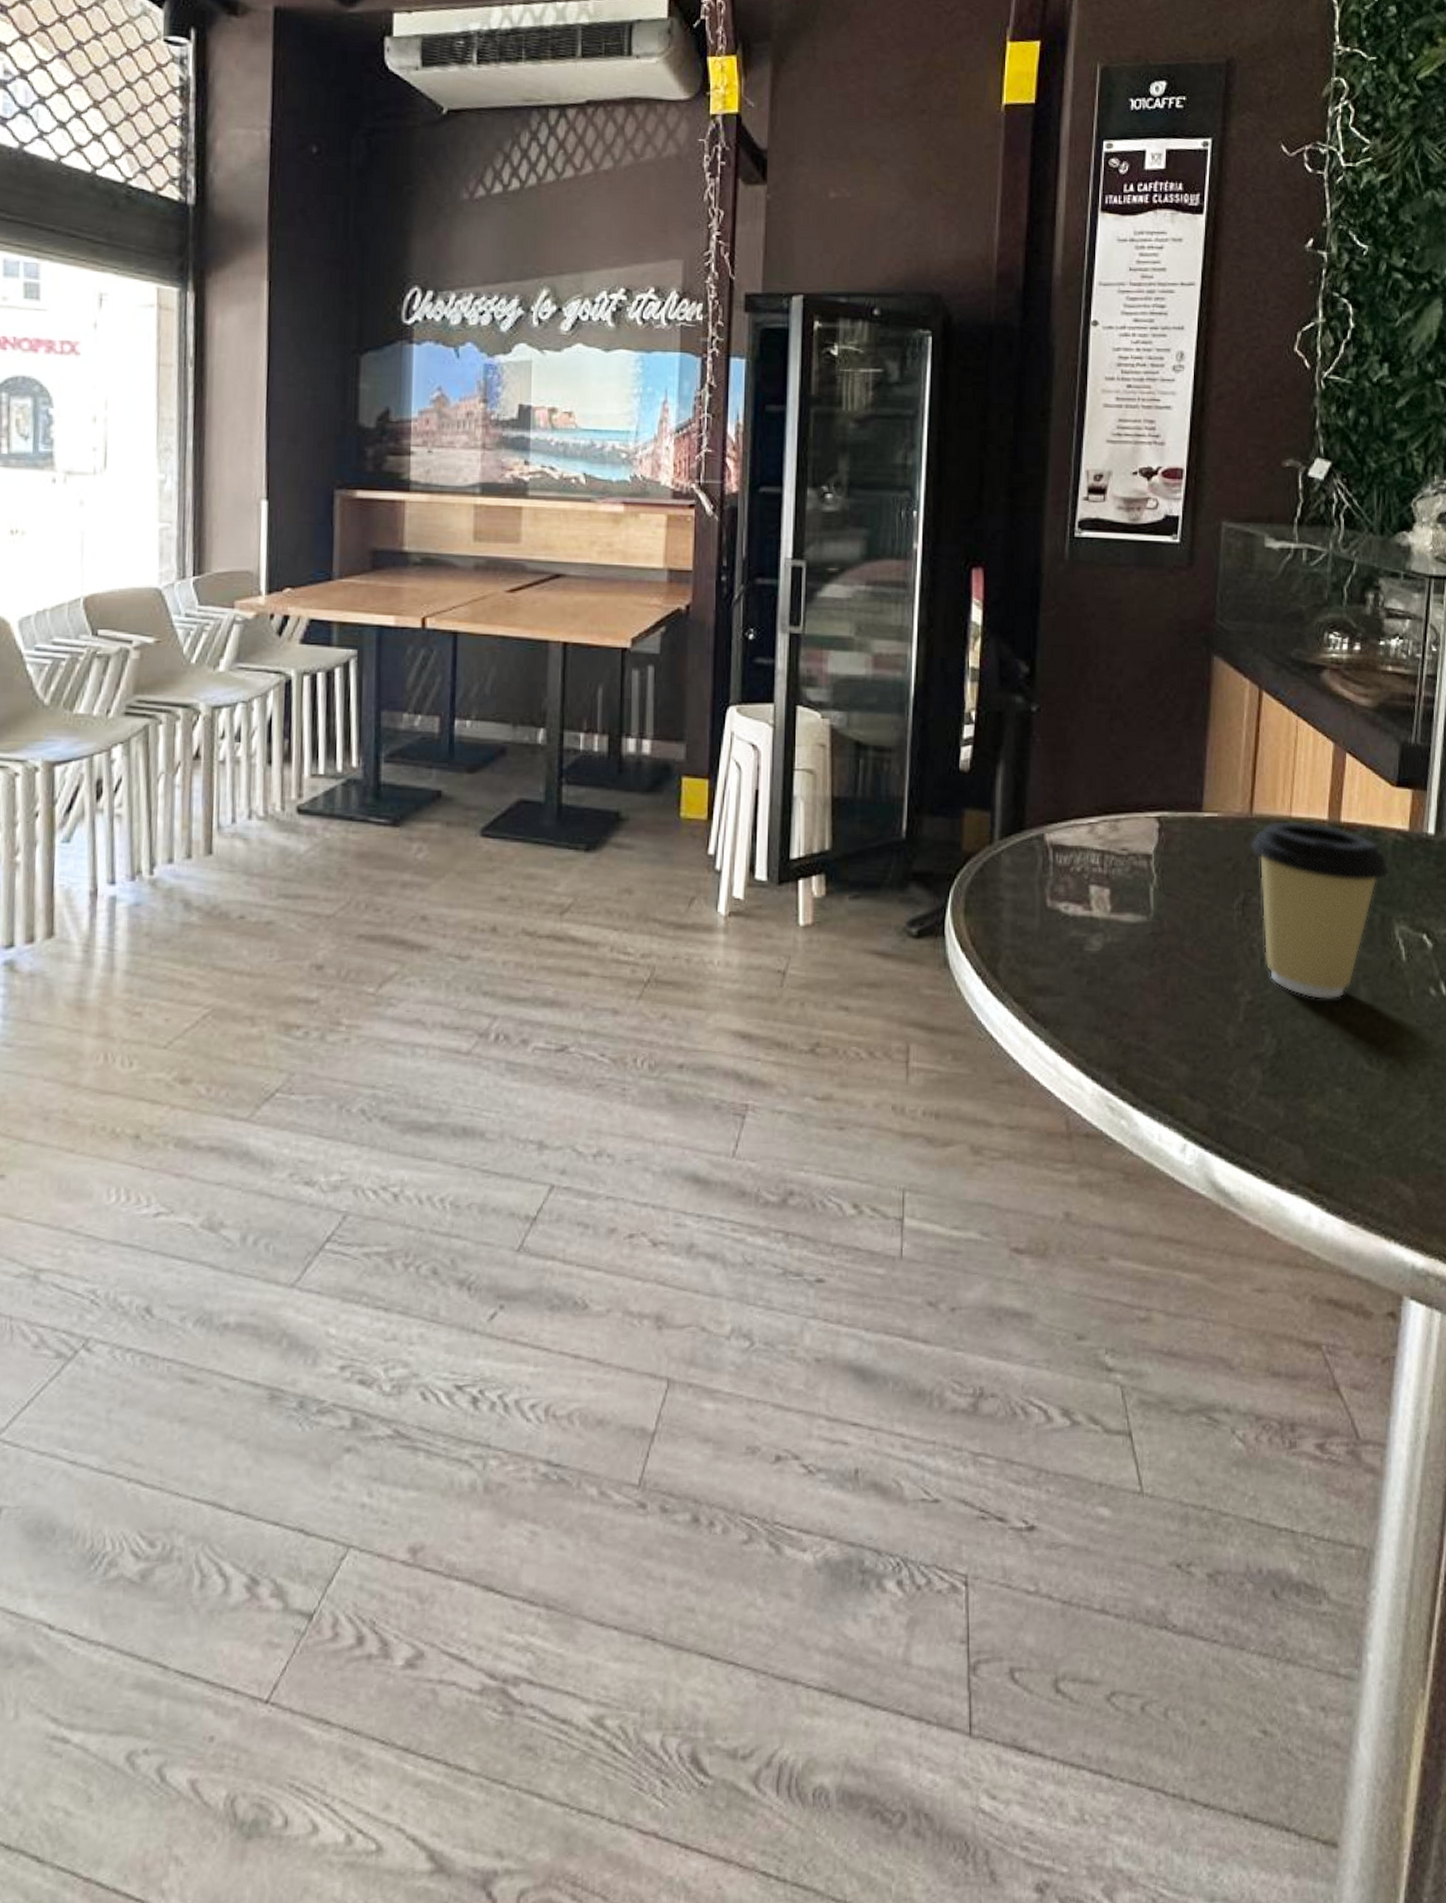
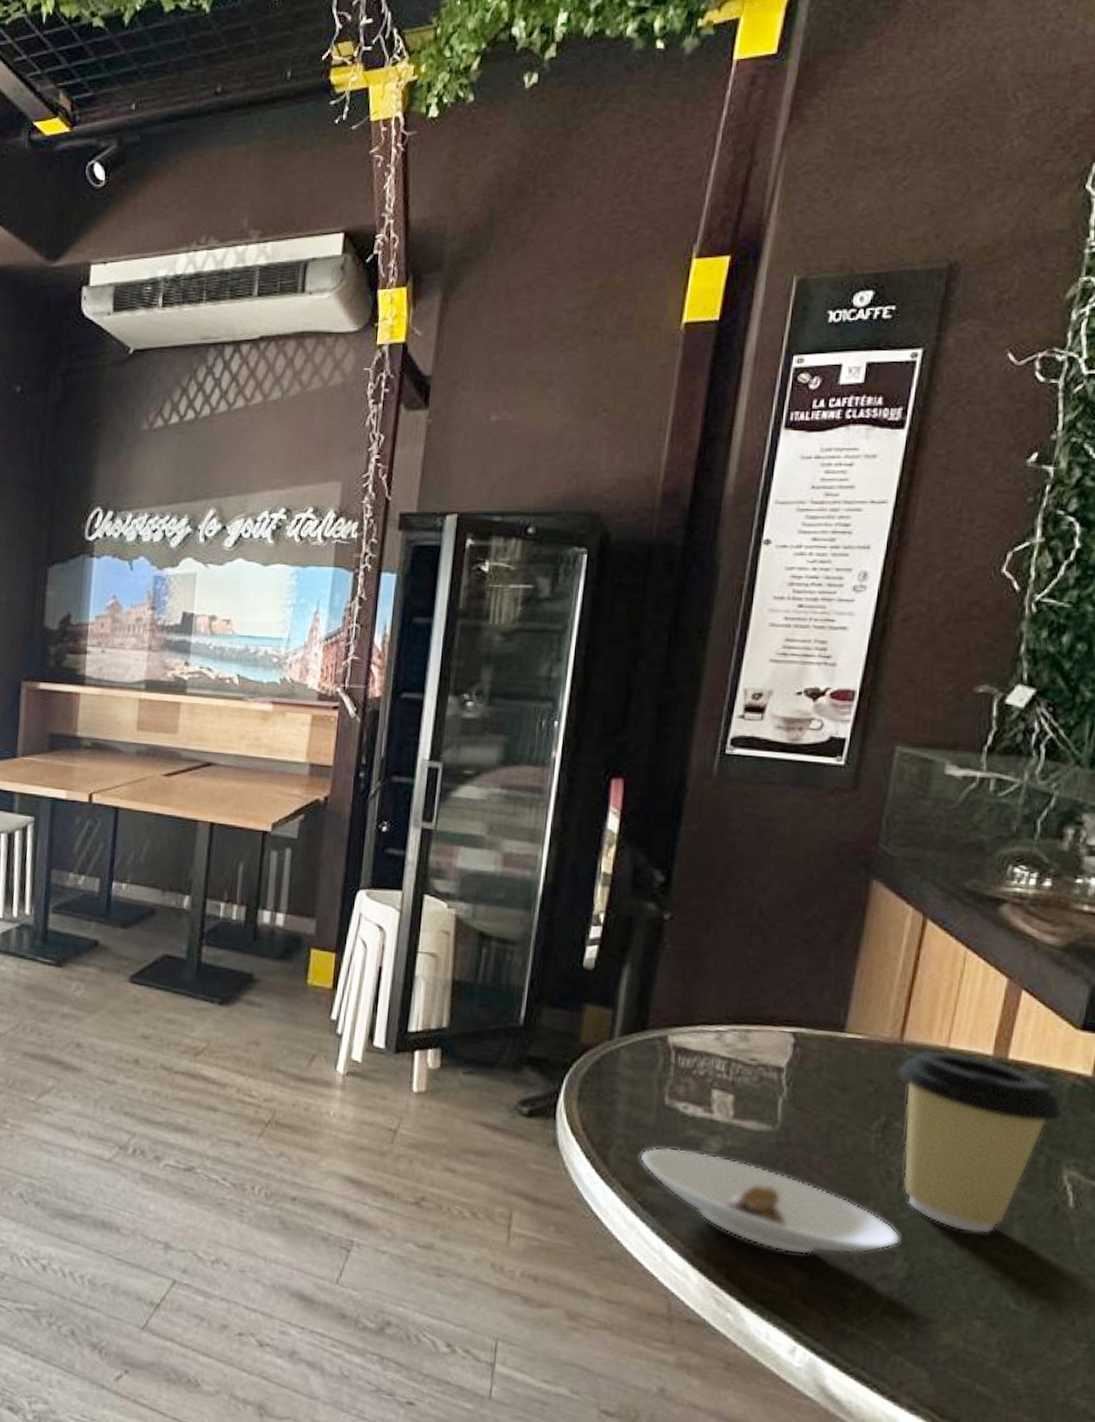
saucer: none [1028,951,1267,1047] -> present [640,1147,901,1255]

